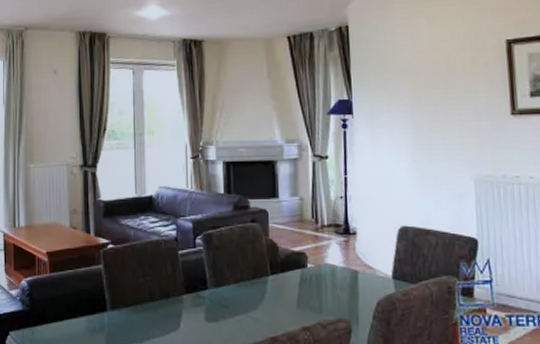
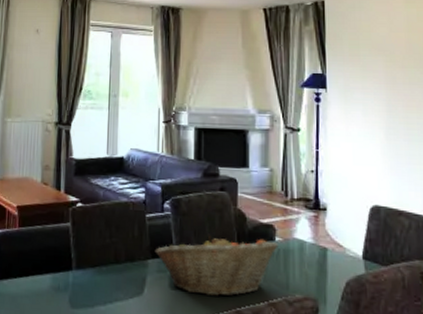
fruit basket: none [189,266,311,325] -> present [154,235,279,297]

